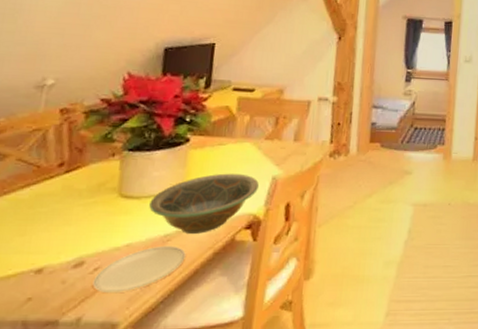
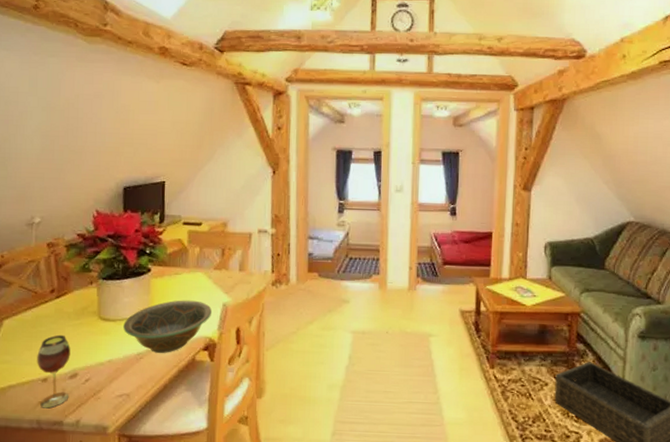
wineglass: none [29,216,79,306] -> present [37,334,71,409]
plate: present [92,245,186,294] -> none [85,362,156,402]

